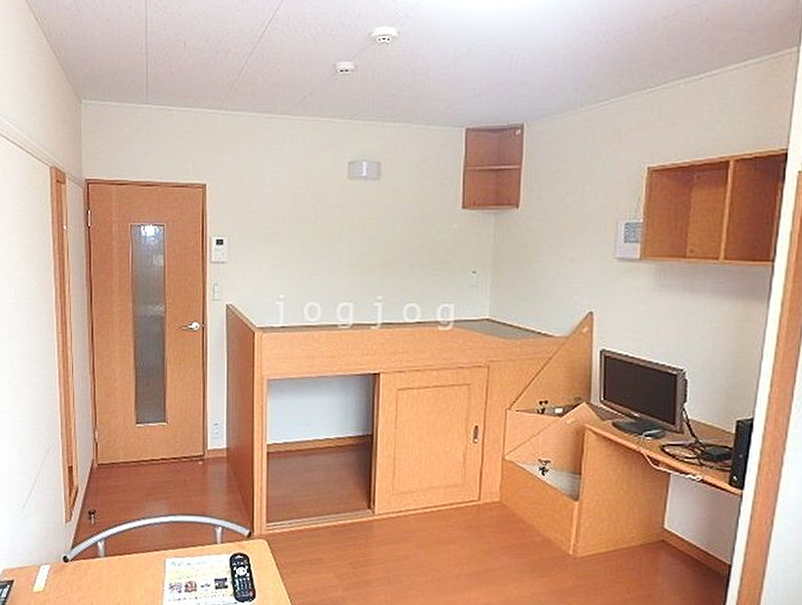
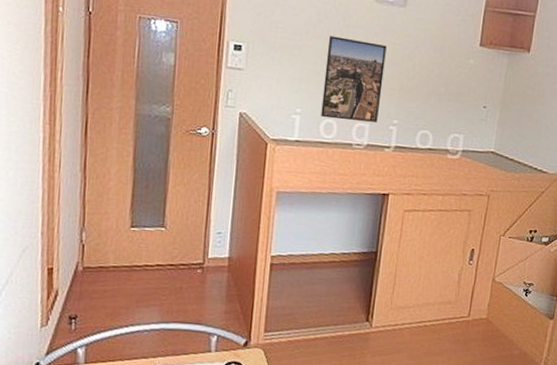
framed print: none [304,219,364,301] -> present [321,36,387,123]

